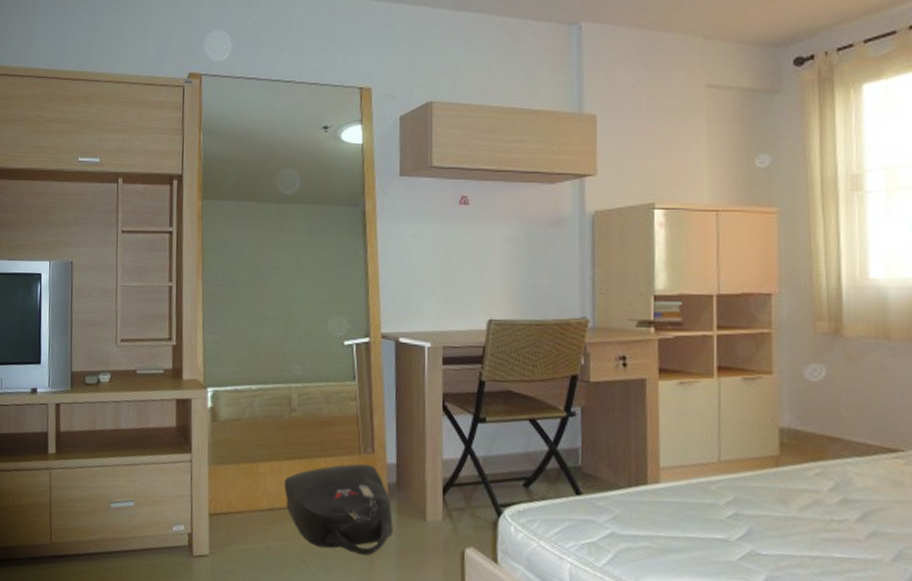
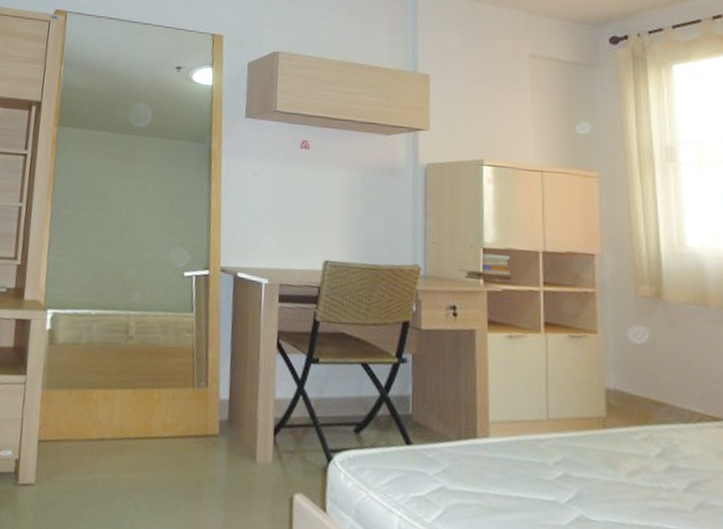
backpack: present [283,464,393,556] -> none [115,397,223,496]

